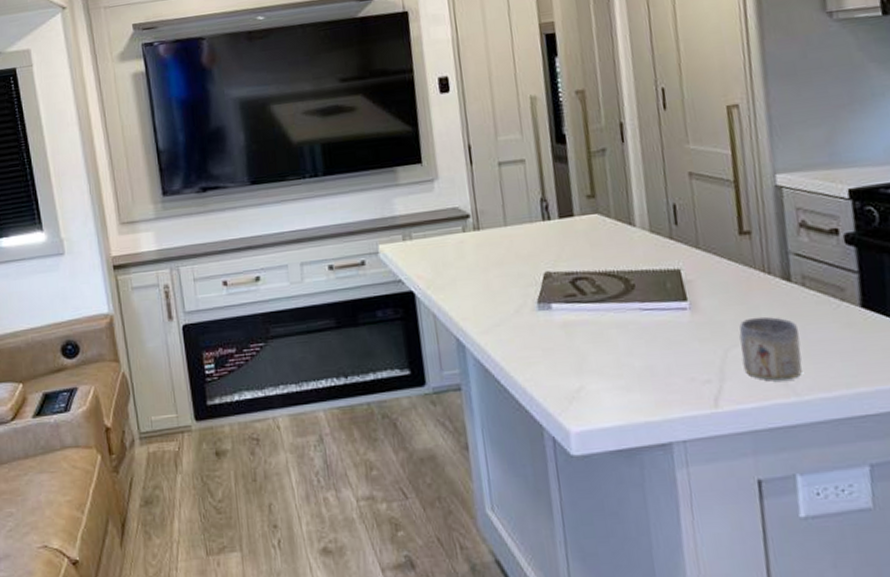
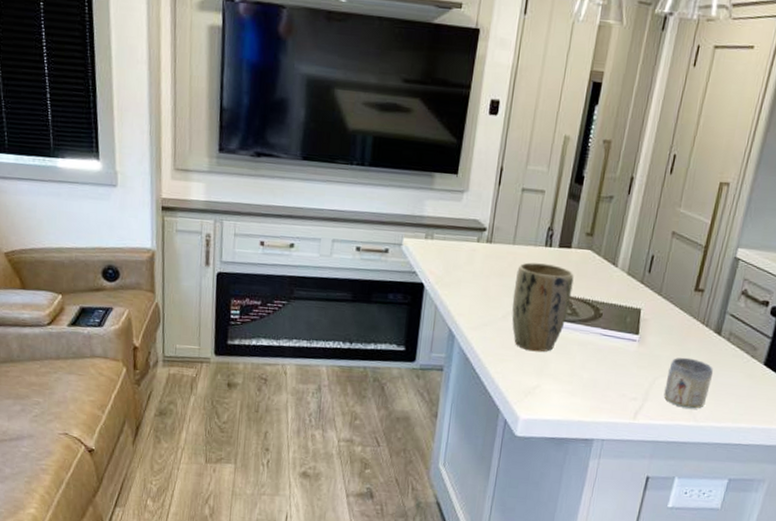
plant pot: none [517,239,593,347] -> present [511,262,574,353]

